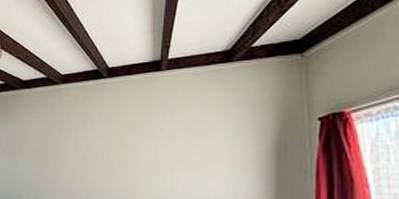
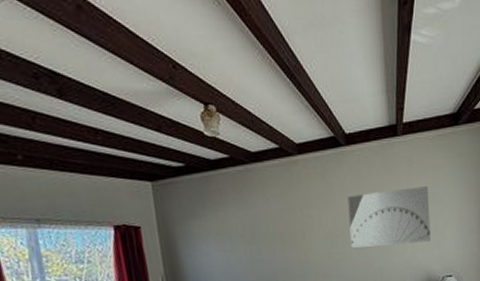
wall art: none [103,120,194,177] -> present [347,186,431,248]

